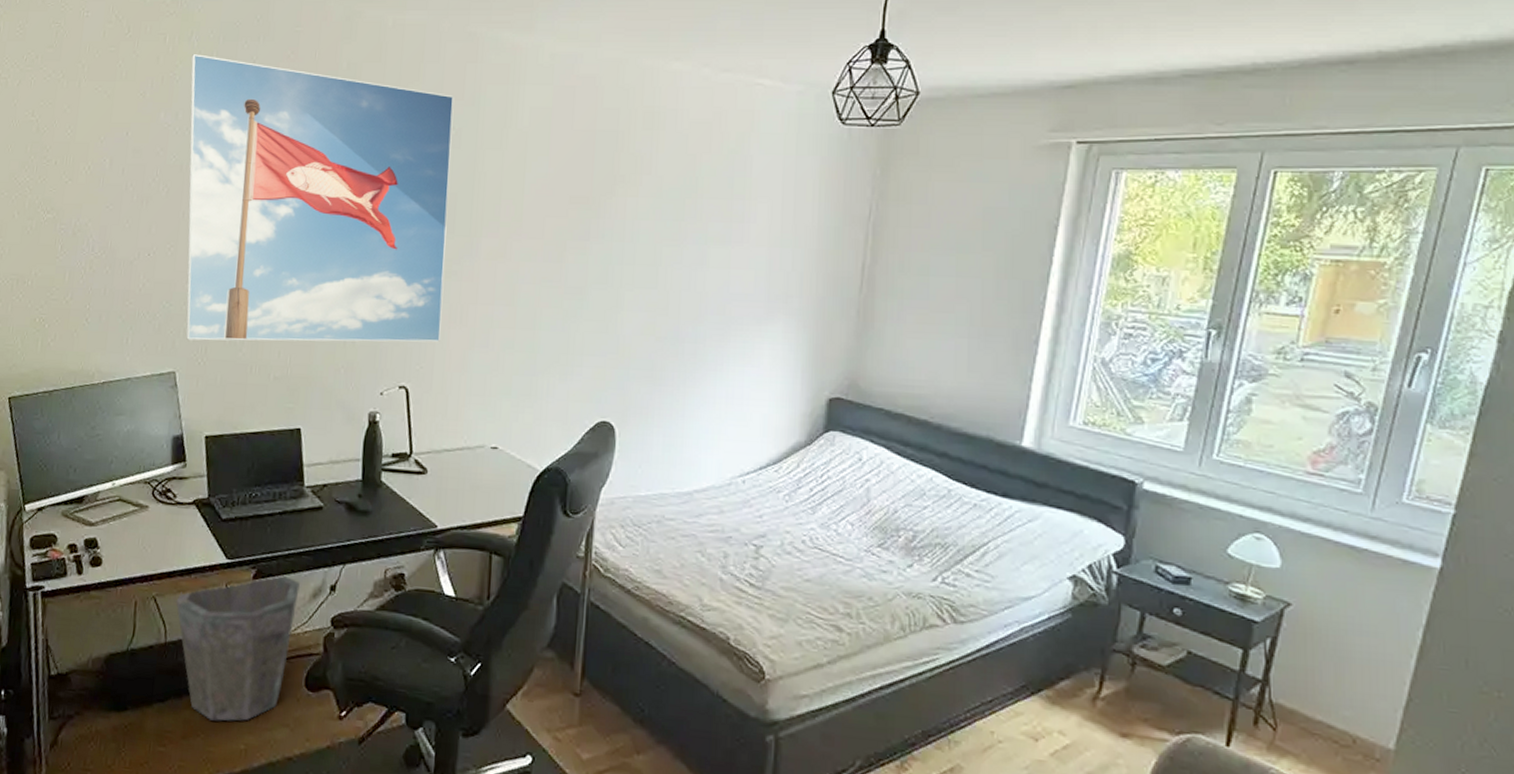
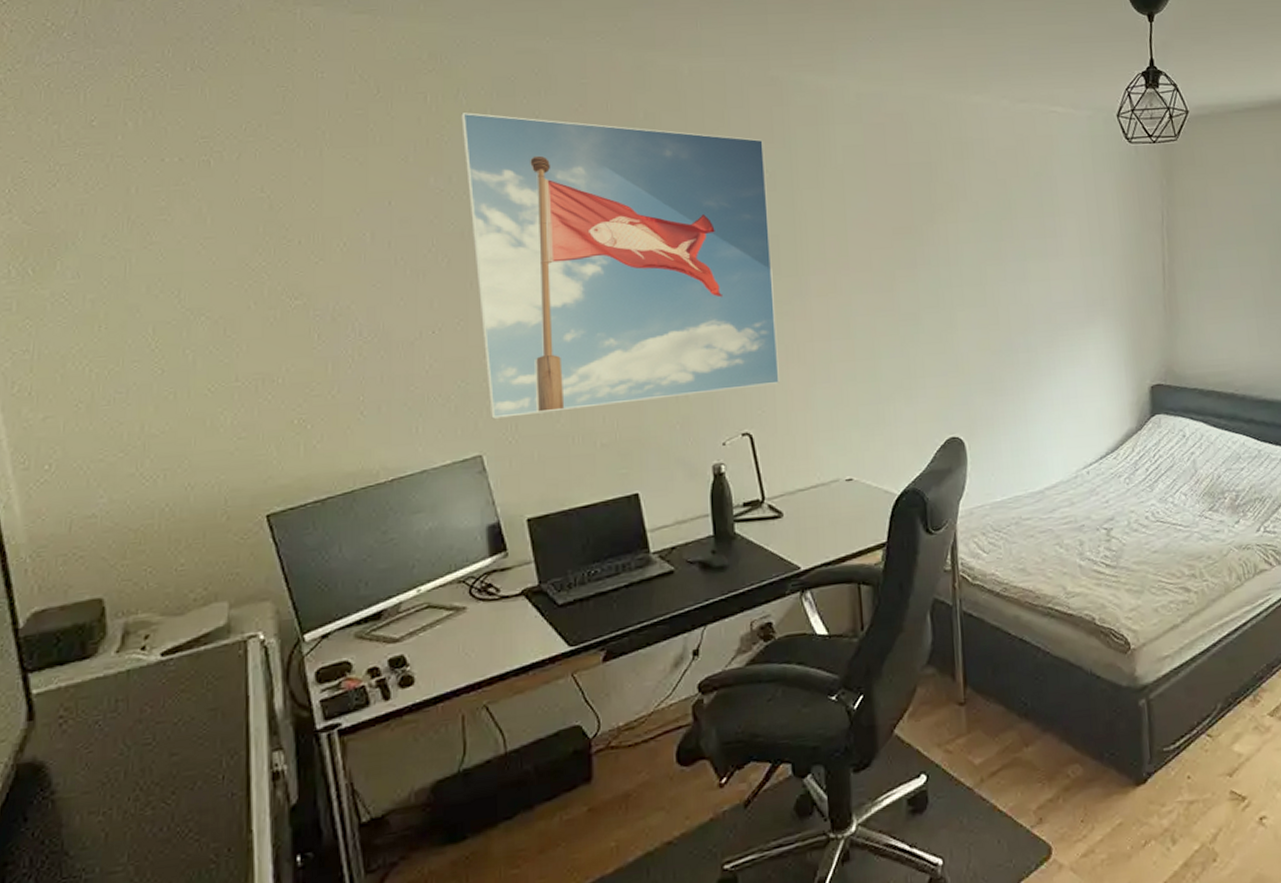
waste bin: present [176,575,300,721] -> none [513,650,658,825]

